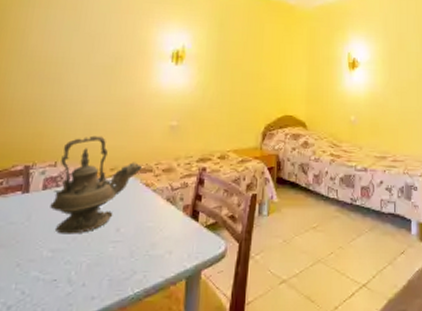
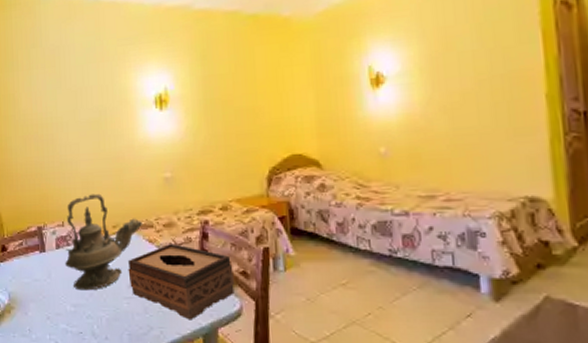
tissue box: none [119,188,223,263] -> present [127,244,235,320]

